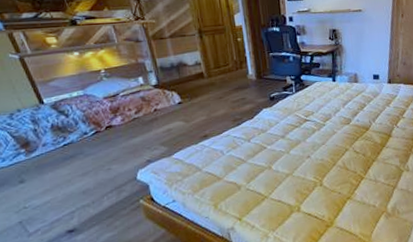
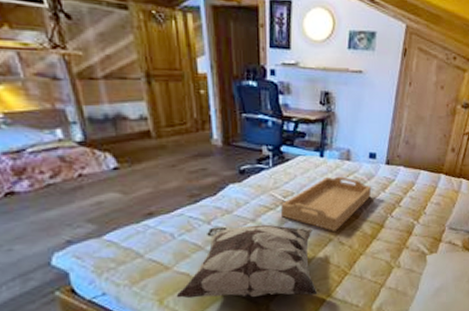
decorative pillow: none [227,140,340,203] -> present [176,224,318,299]
serving tray: none [304,96,378,142] -> present [281,176,372,231]

